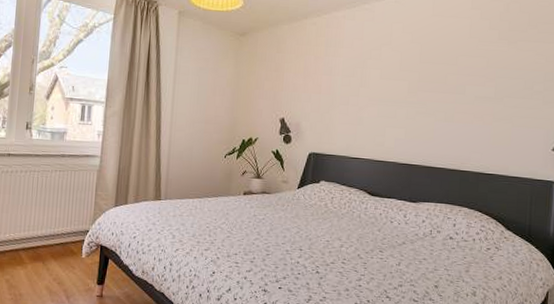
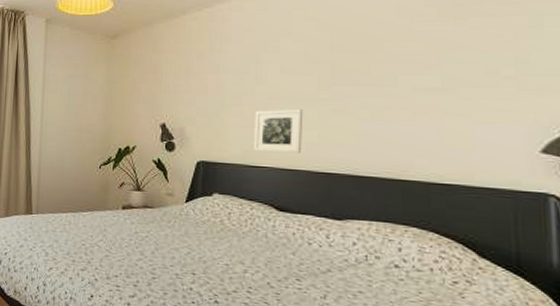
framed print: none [355,109,395,148] -> present [253,109,304,154]

